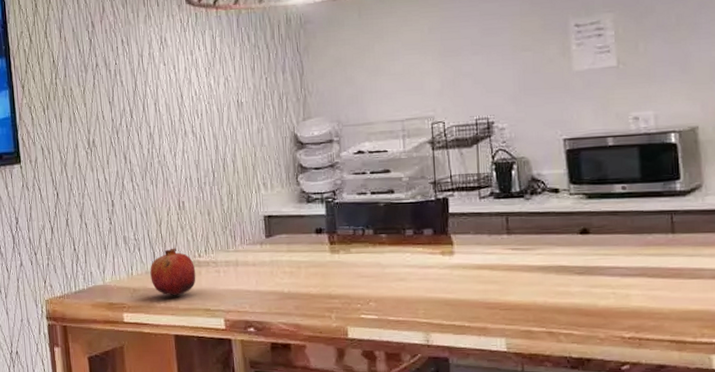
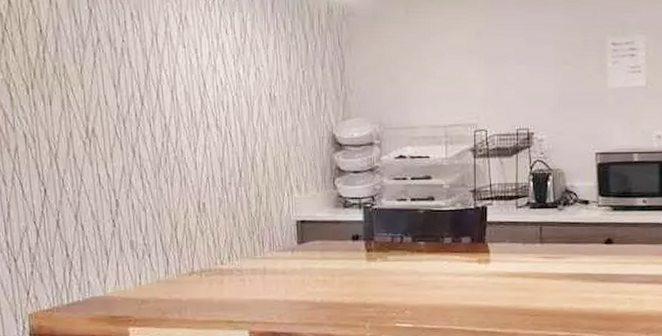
fruit: present [150,248,196,296] -> none [162,254,217,307]

